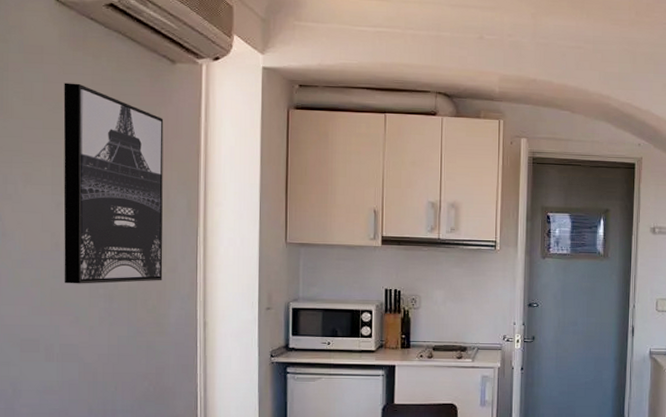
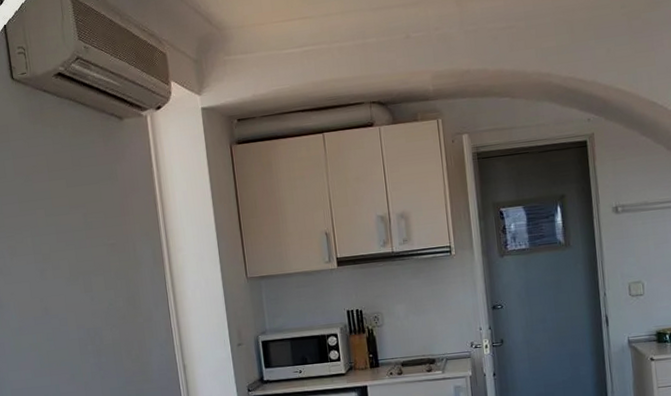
wall art: present [63,83,164,284] -> none [30,154,141,345]

